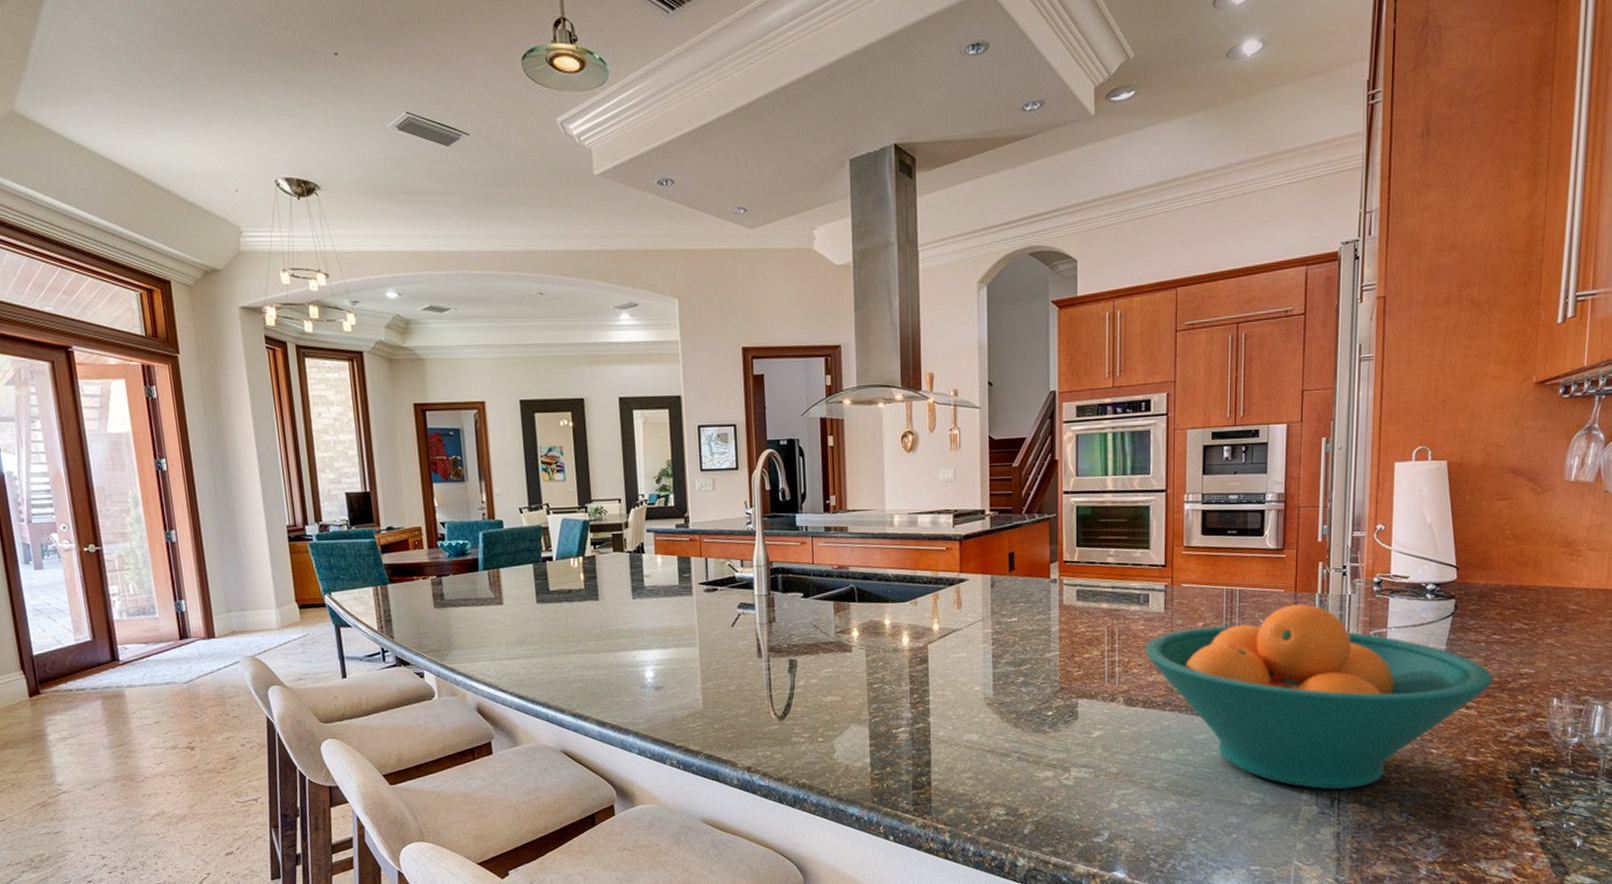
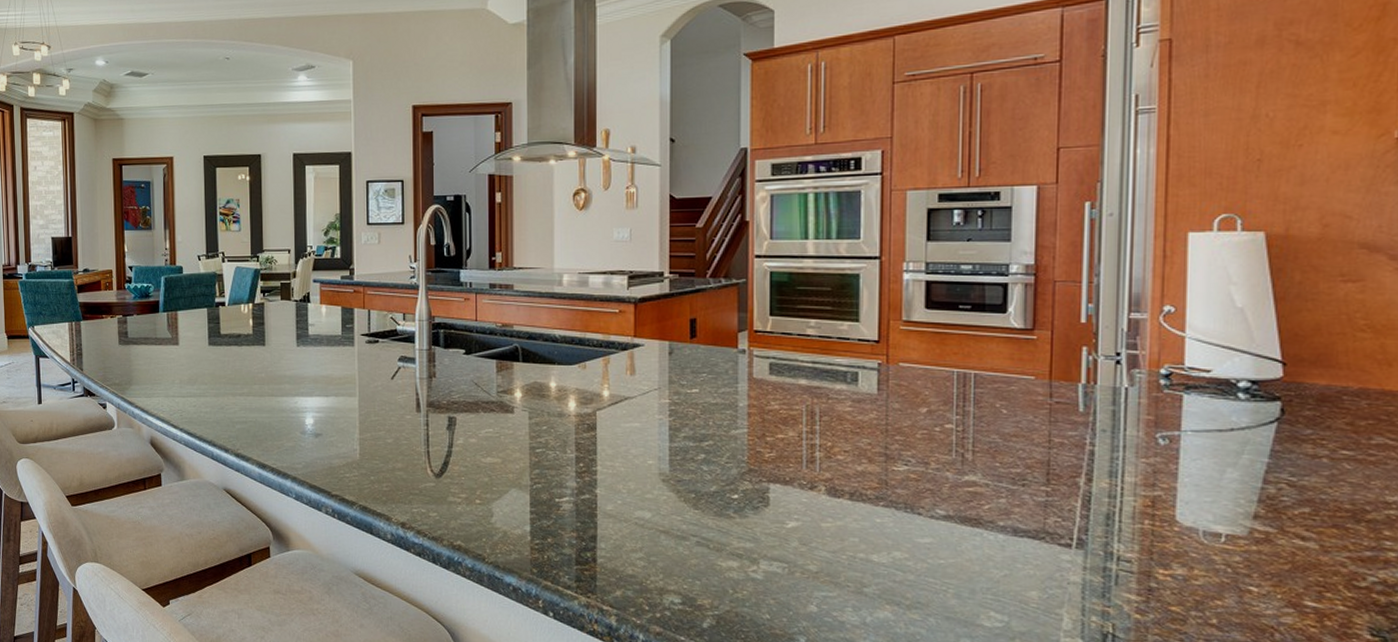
fruit bowl: present [1144,604,1493,790] -> none [852,395,1343,624]

